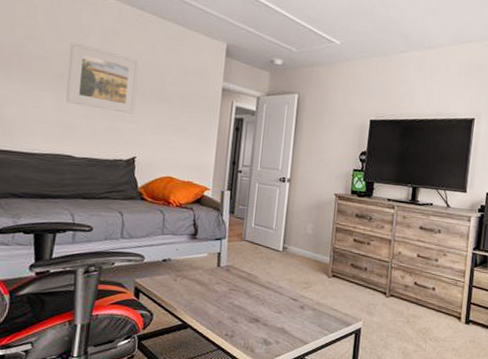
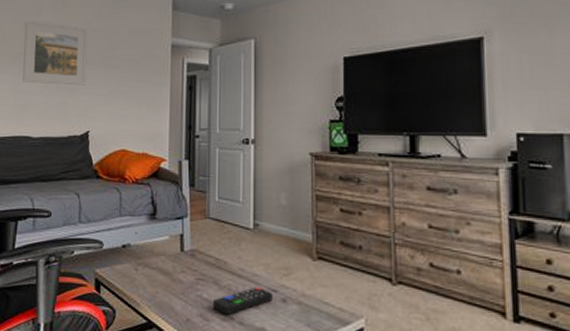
remote control: none [242,296,293,318] -> present [213,286,272,315]

